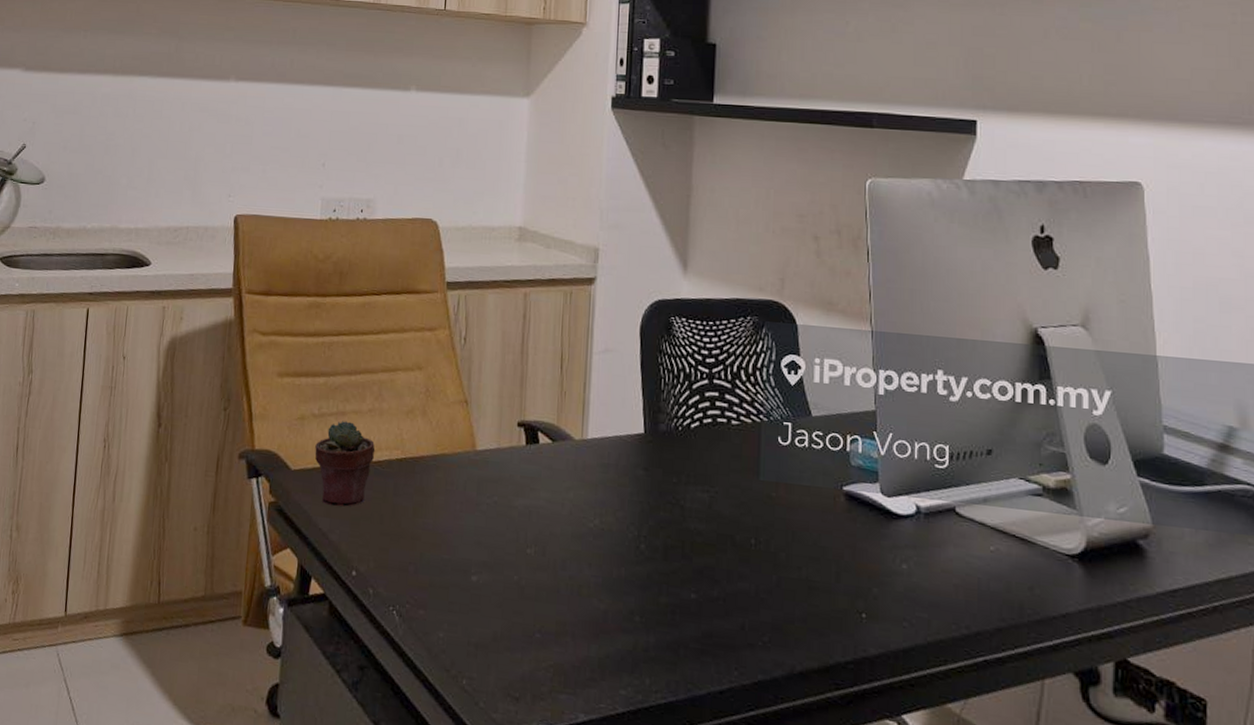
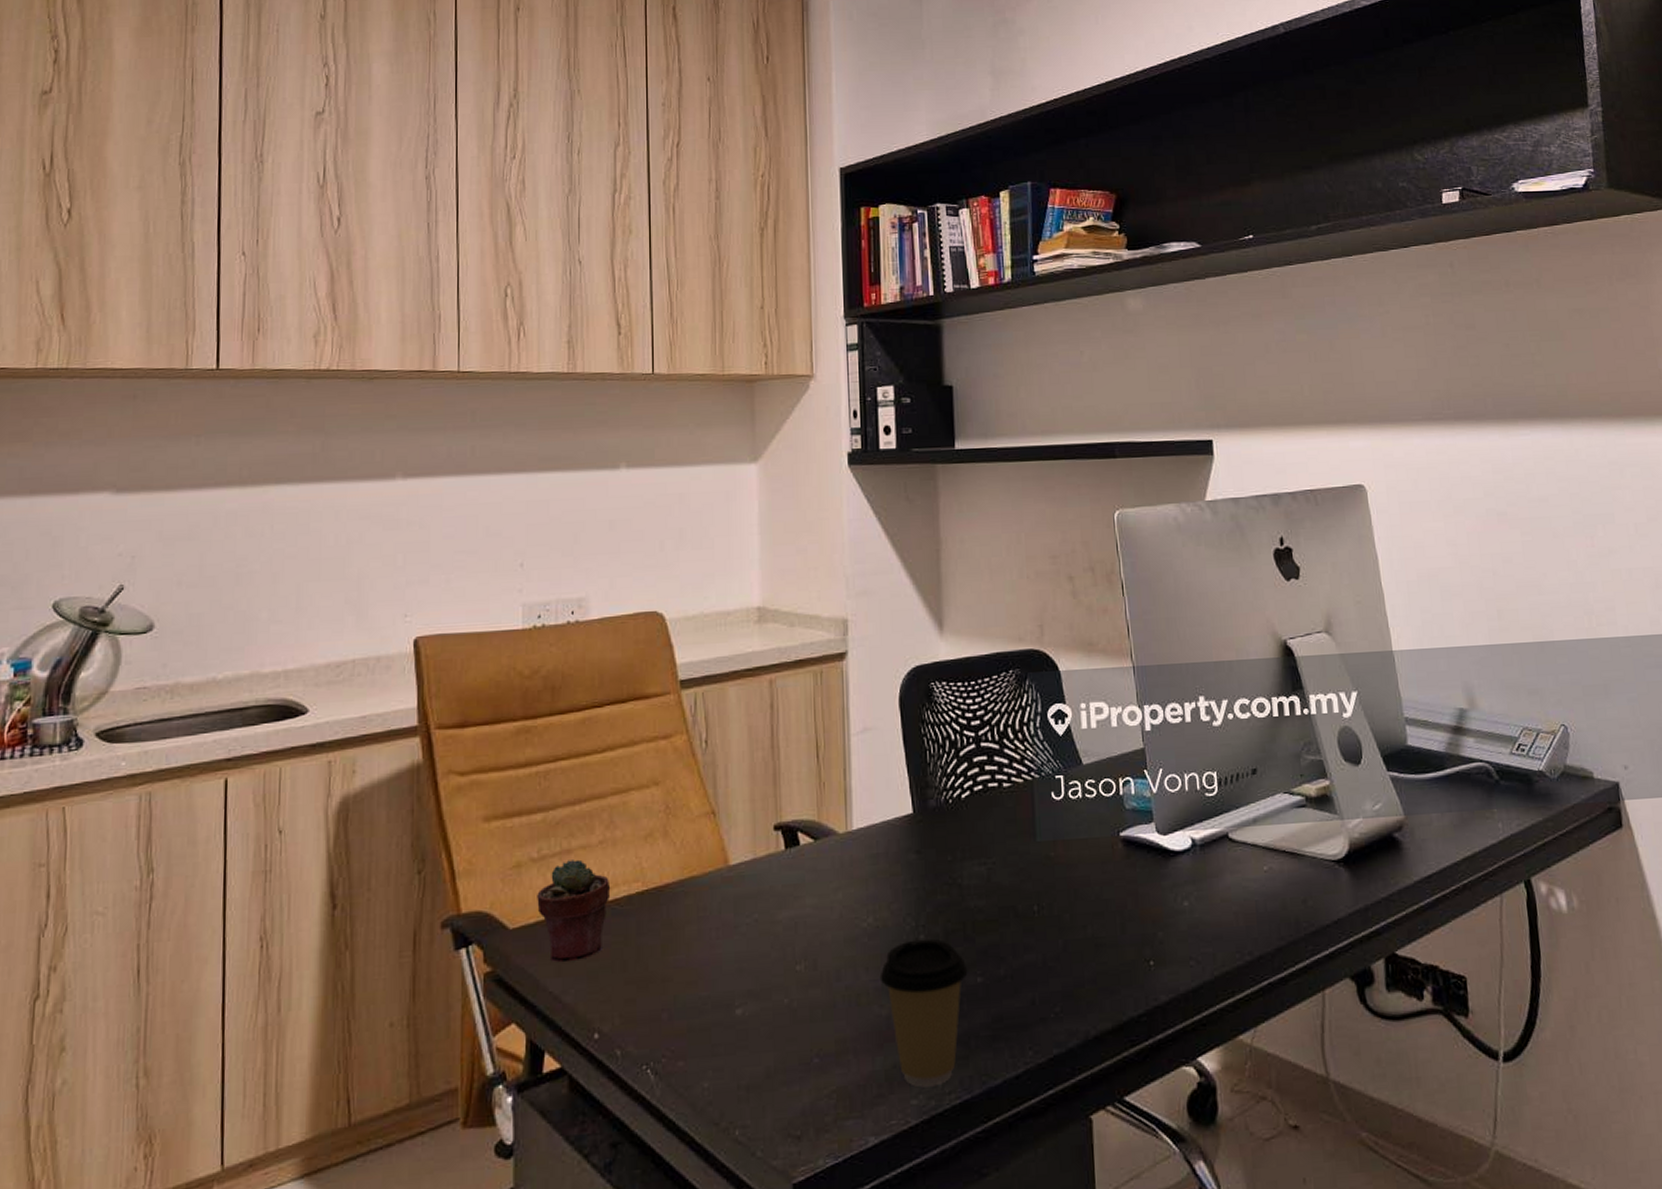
coffee cup: none [601,547,683,683] -> present [879,938,968,1088]

